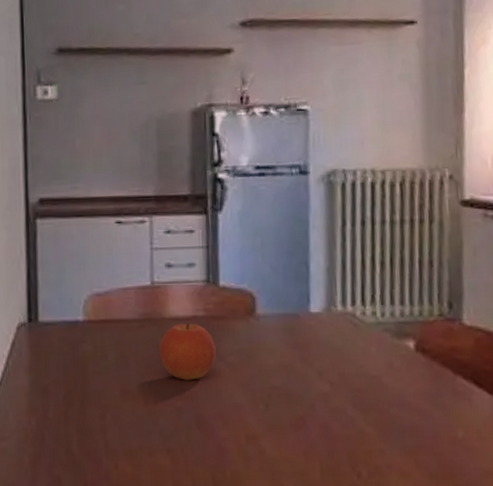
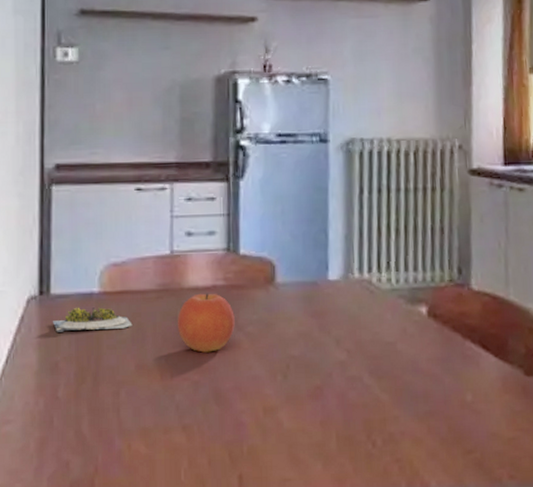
succulent plant: none [42,334,116,357] -> present [53,307,133,332]

